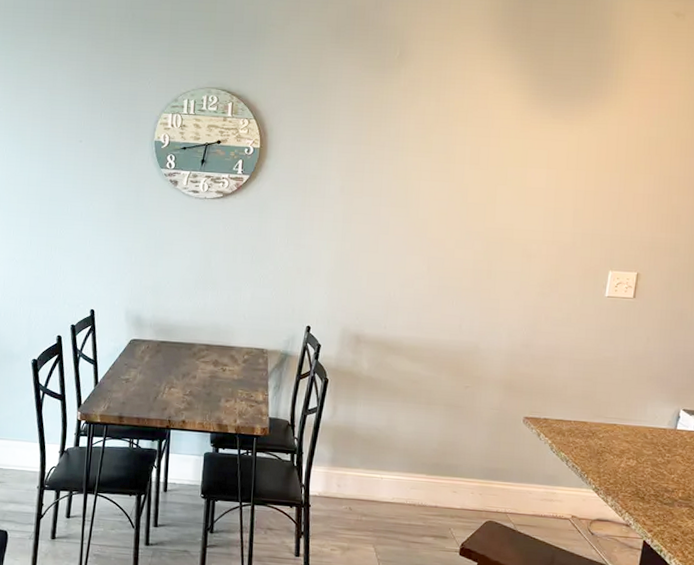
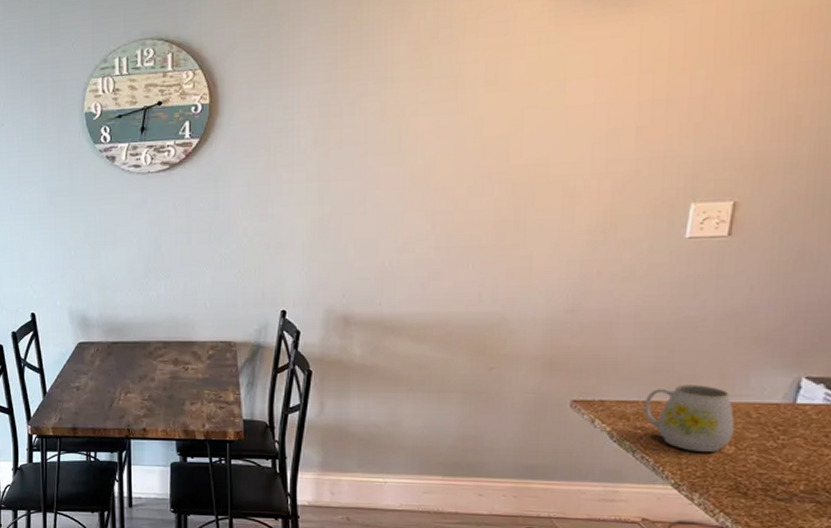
mug: none [574,409,637,464] -> present [643,385,735,452]

